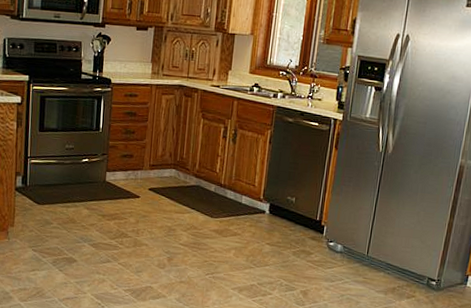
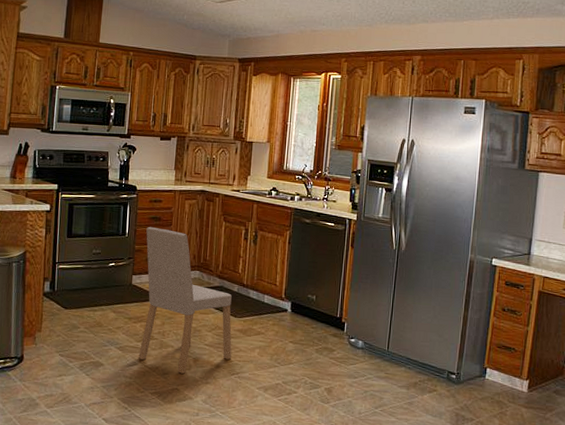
dining chair: none [112,122,209,272] -> present [138,226,232,374]

